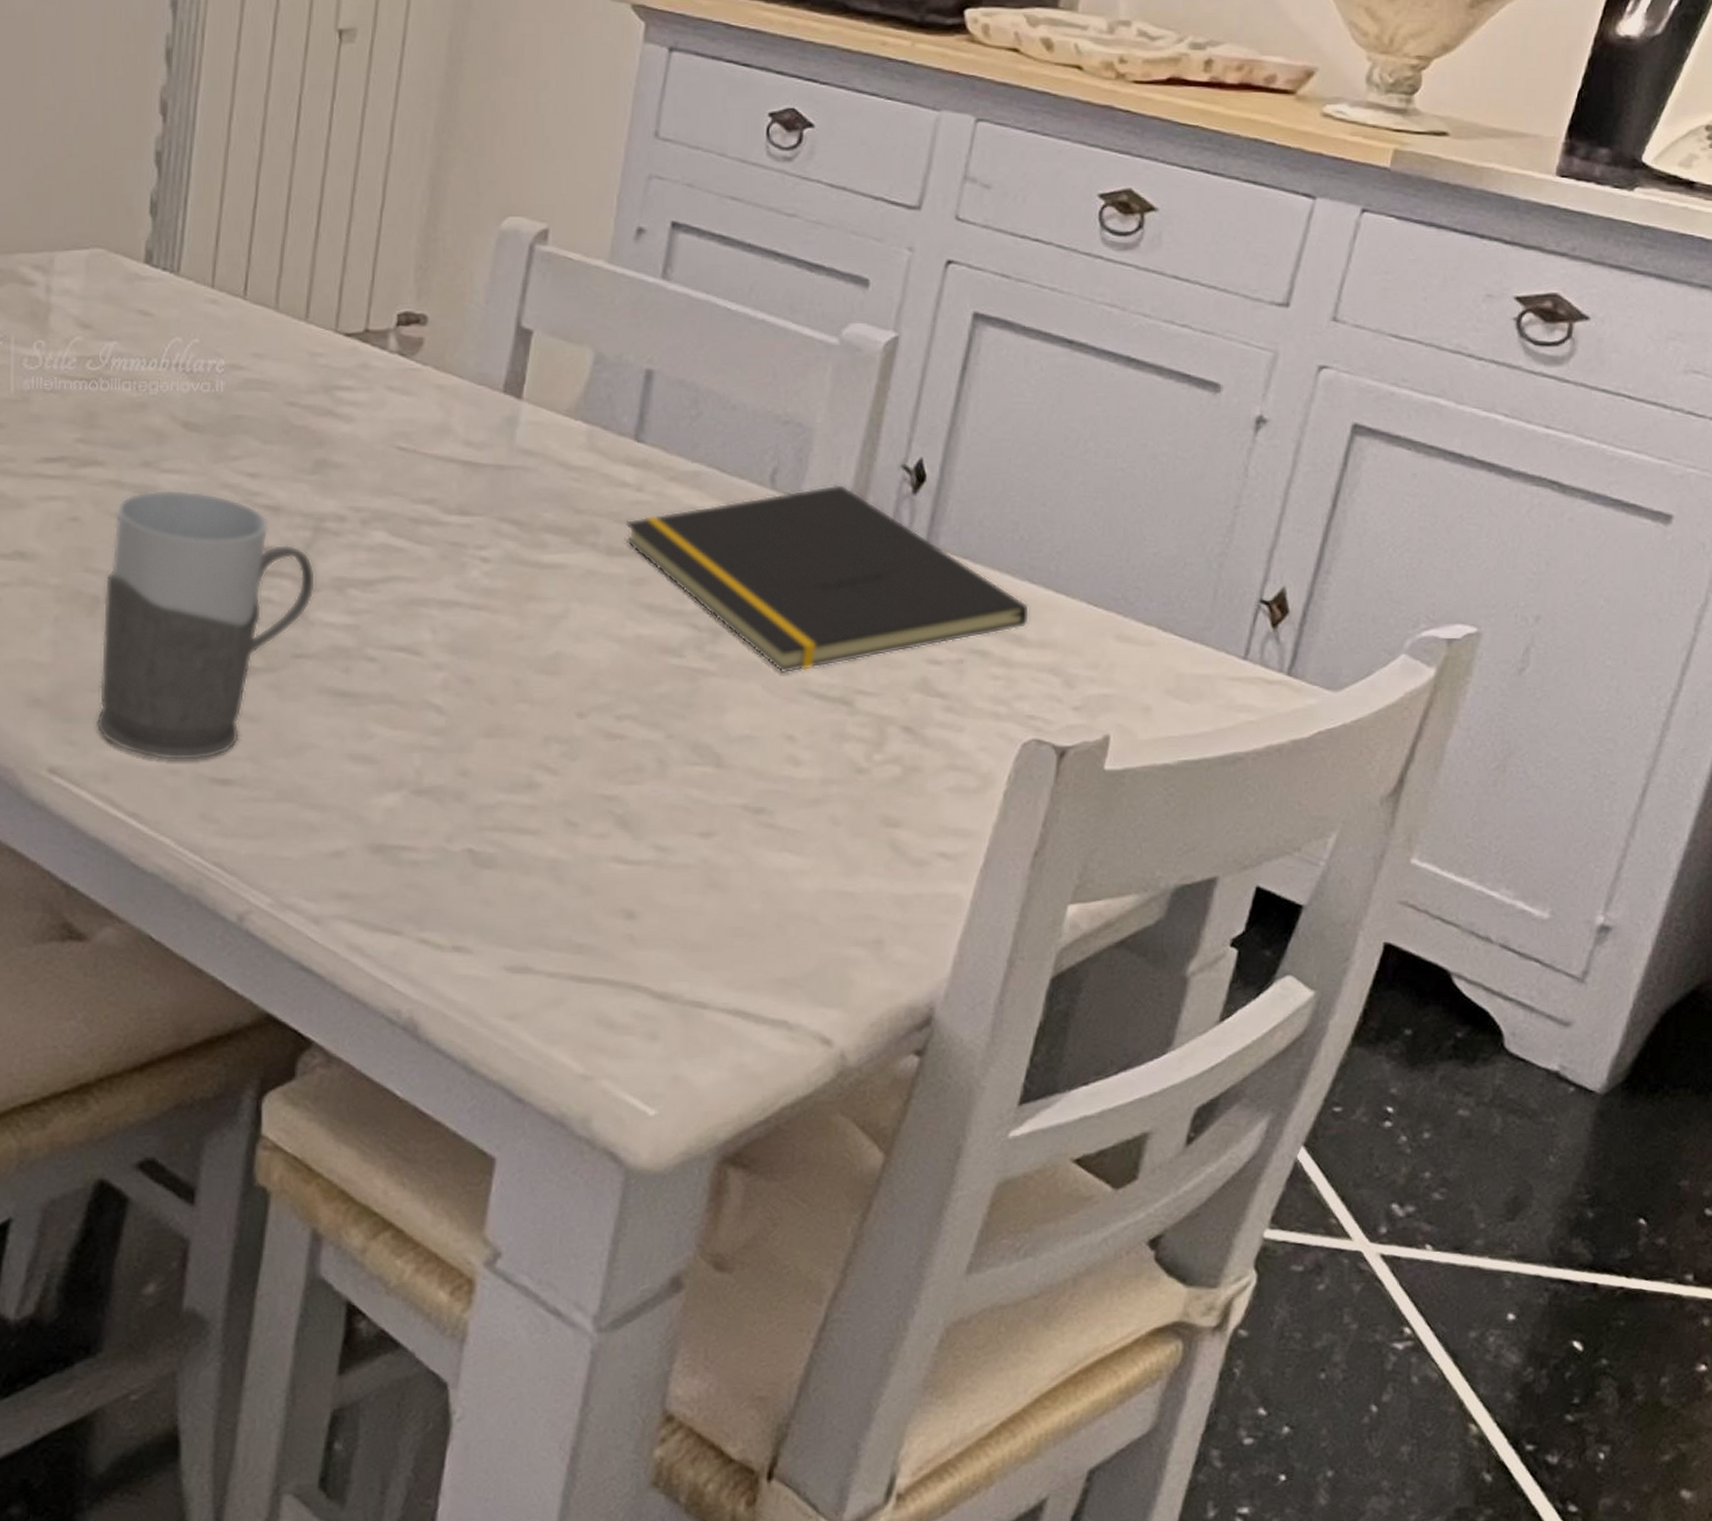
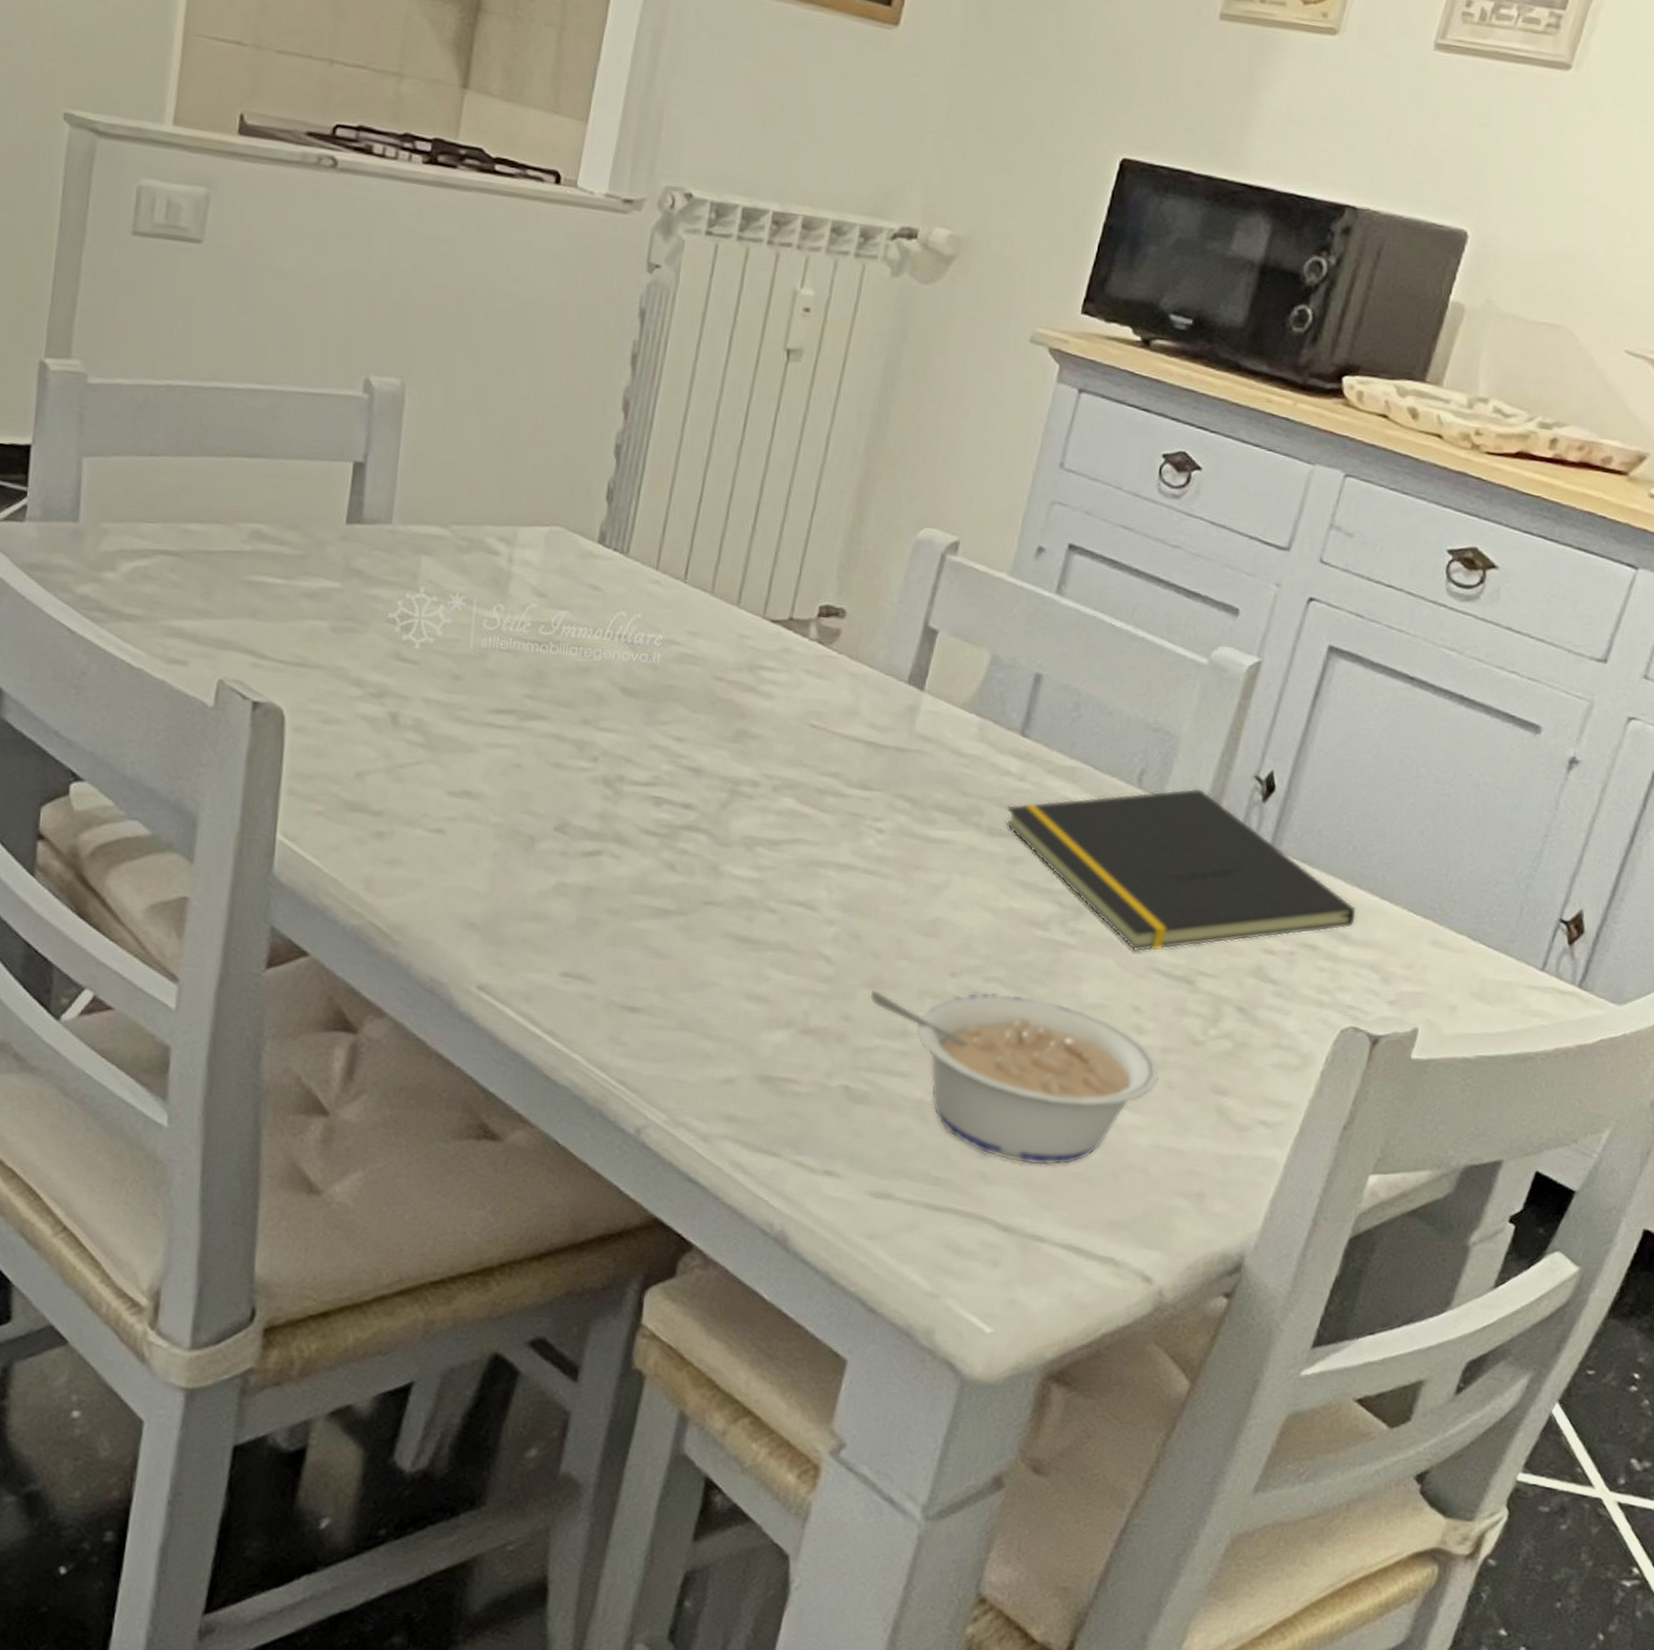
mug: present [95,489,316,761] -> none [522,745,729,989]
legume: none [488,732,822,922] -> present [870,990,1160,1166]

